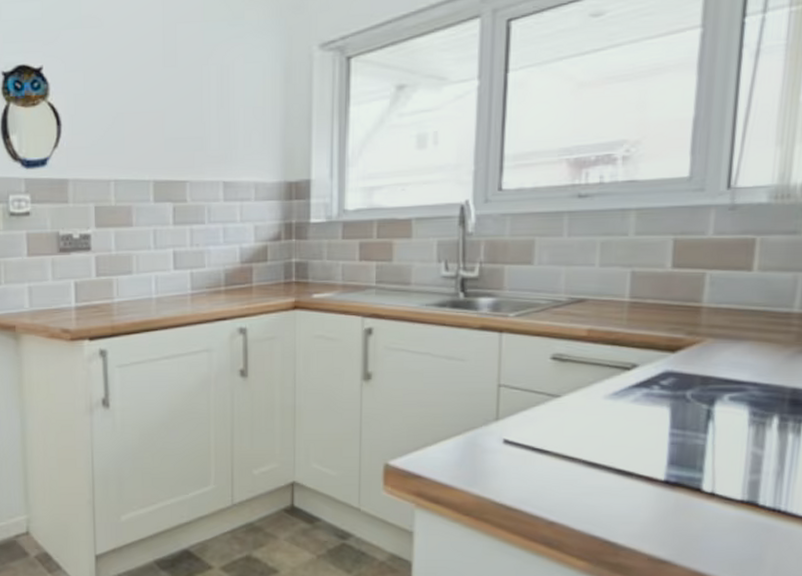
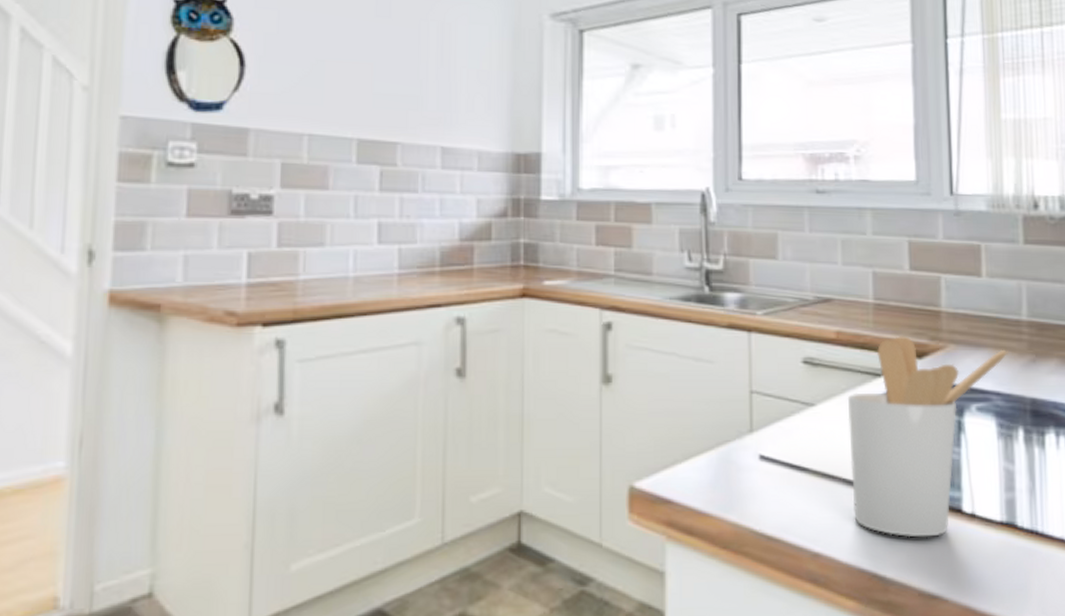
utensil holder: none [590,332,774,512] -> present [847,336,1009,538]

